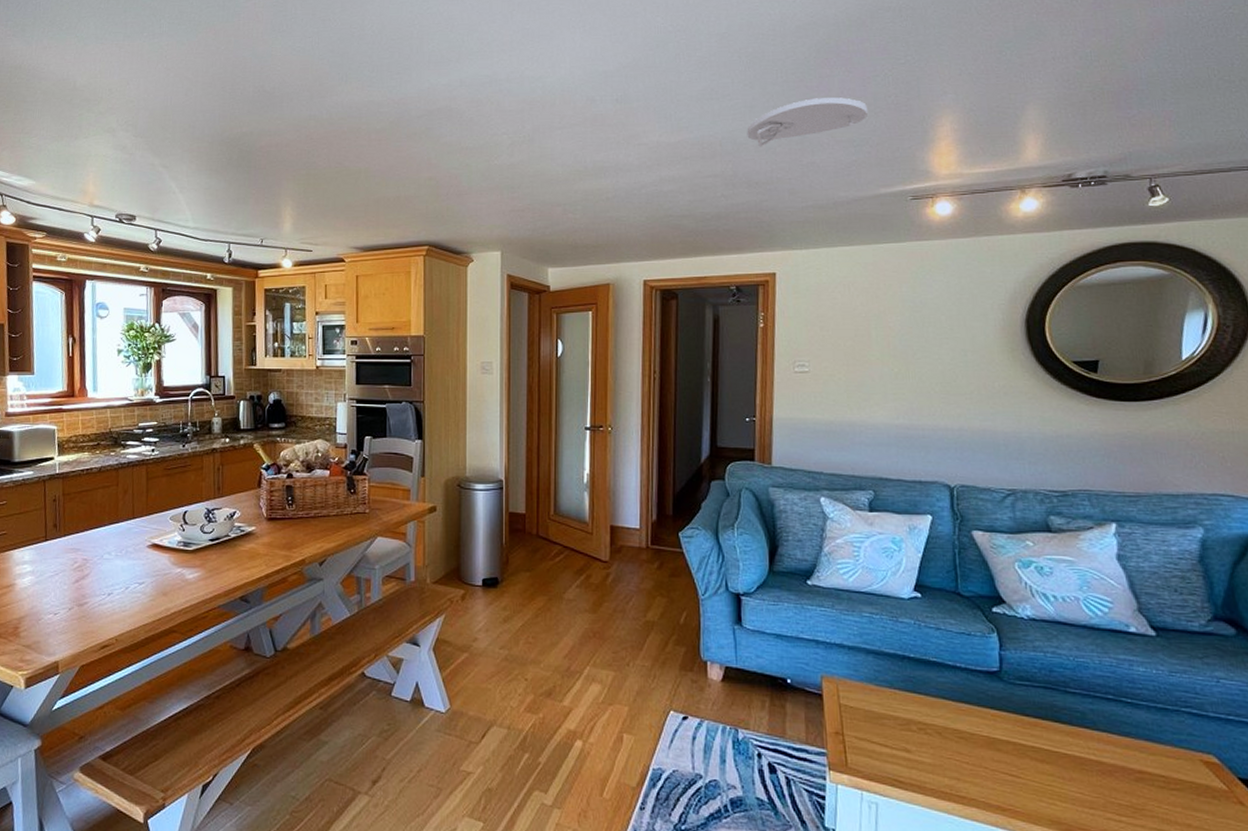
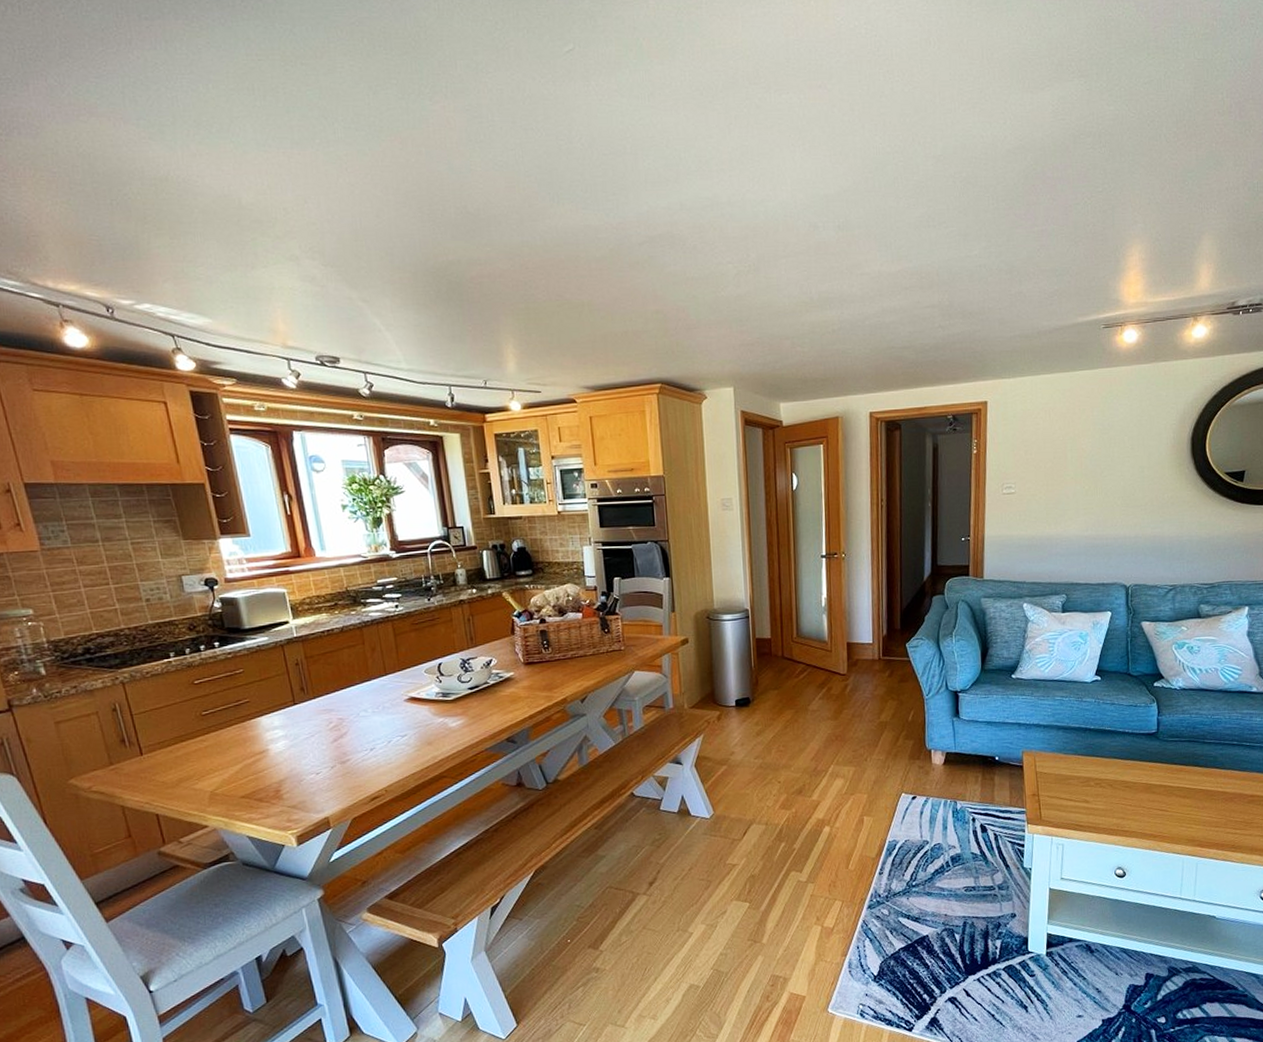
smoke detector: present [747,97,868,147] -> none [961,226,1070,277]

